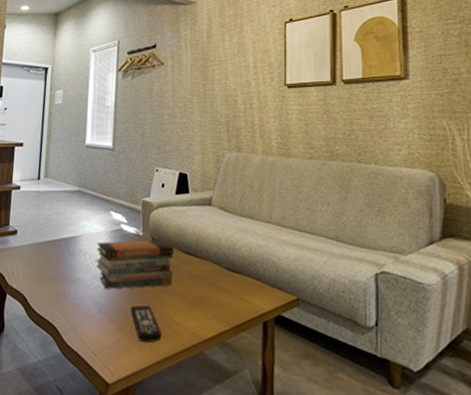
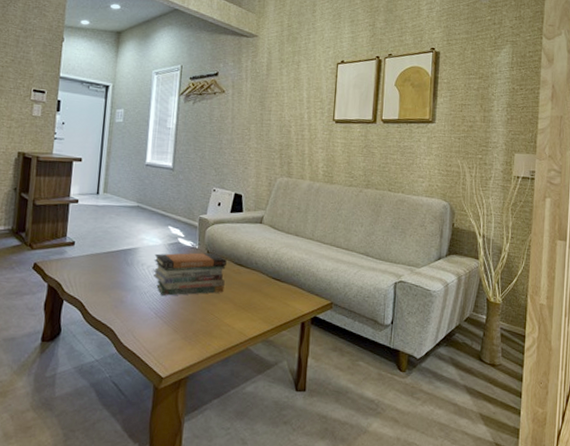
remote control: present [130,305,162,343] -> none [184,309,213,341]

